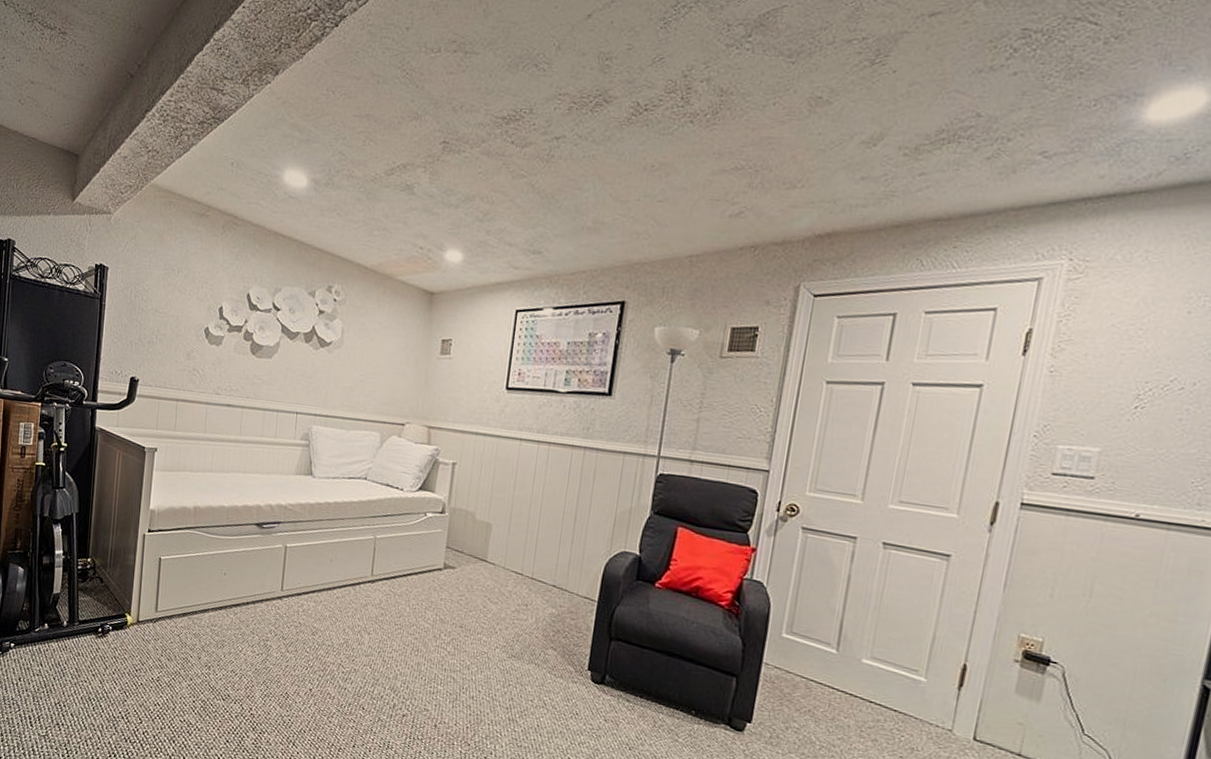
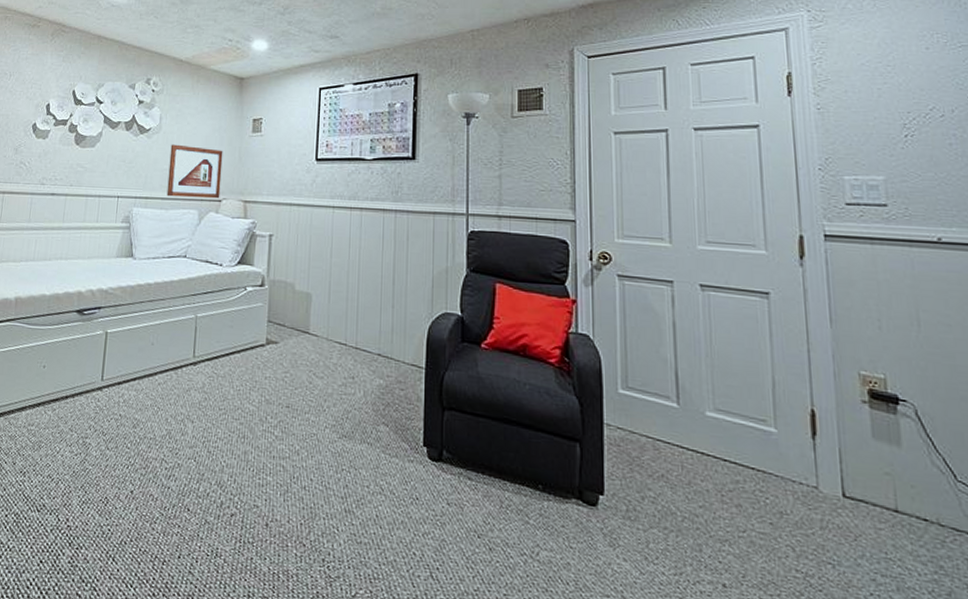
picture frame: none [347,361,409,423] -> present [166,144,223,199]

